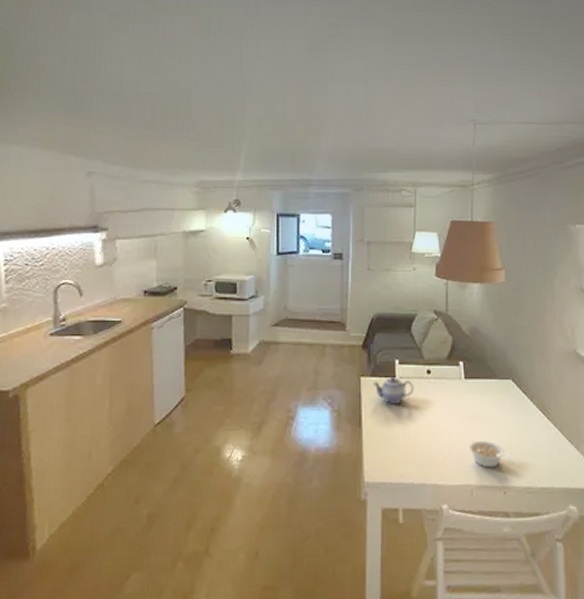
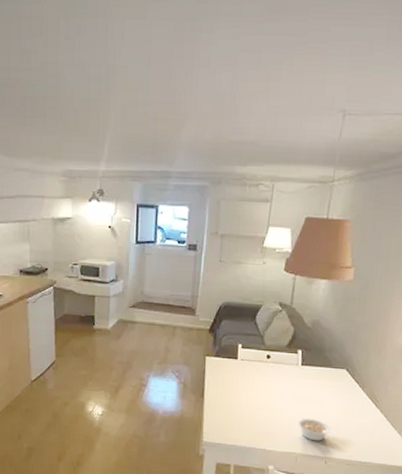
teapot: present [372,376,414,404] -> none [216,358,254,382]

